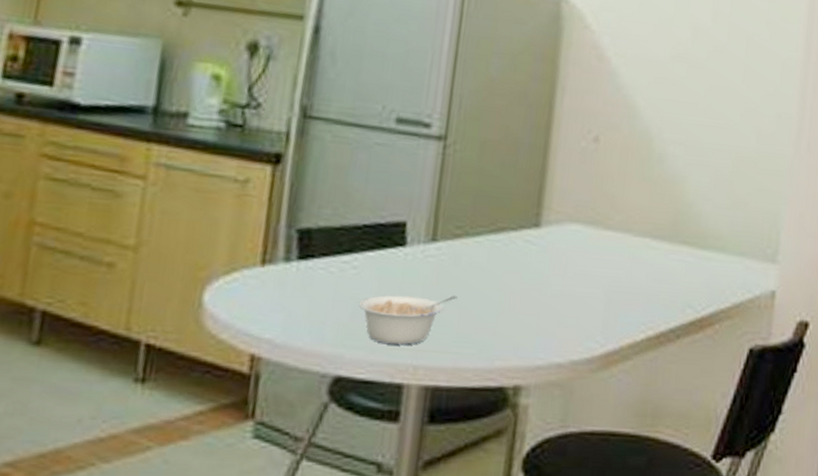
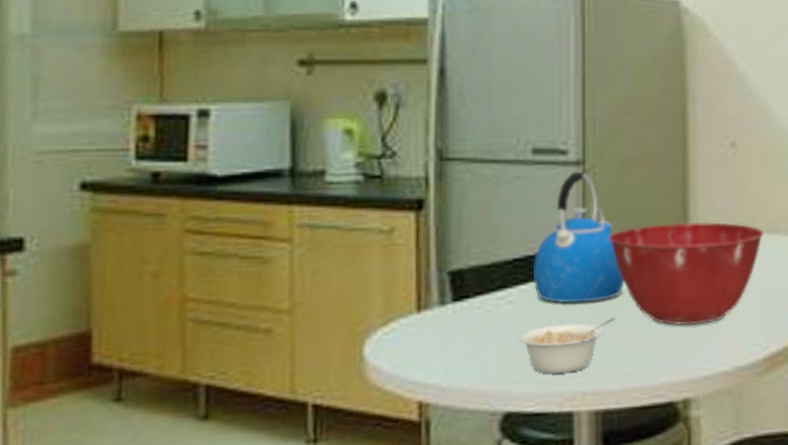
kettle: none [380,145,471,278] -> present [533,171,625,304]
mixing bowl: none [461,209,616,314] -> present [609,222,764,326]

